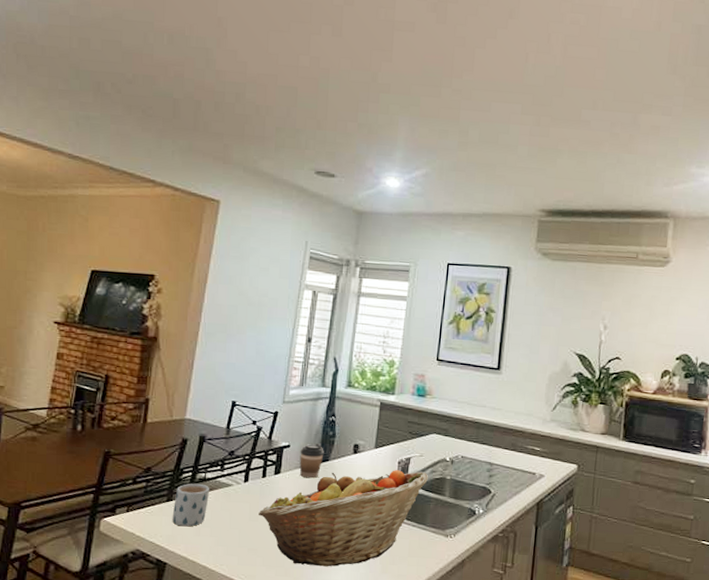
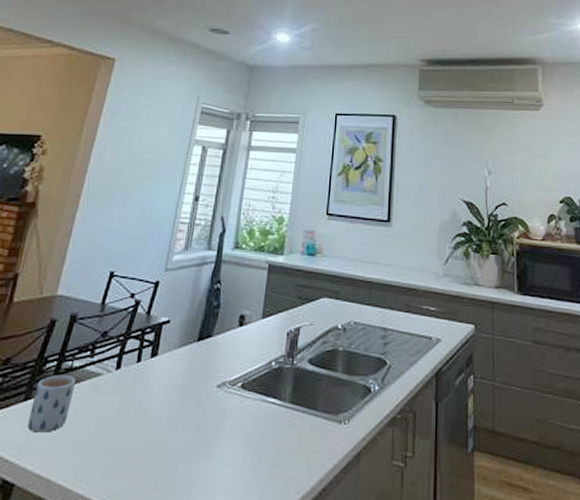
fruit basket: present [259,470,429,567] -> none [129,343,320,474]
coffee cup: present [299,442,324,479] -> none [179,315,207,360]

